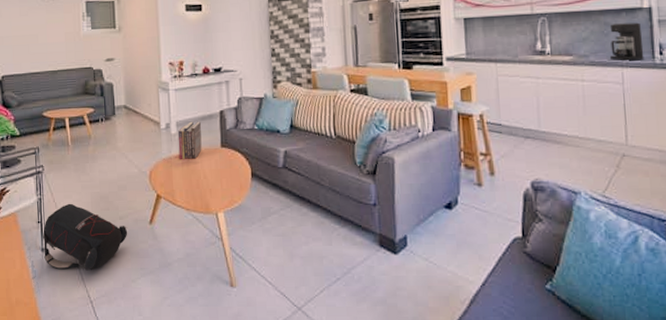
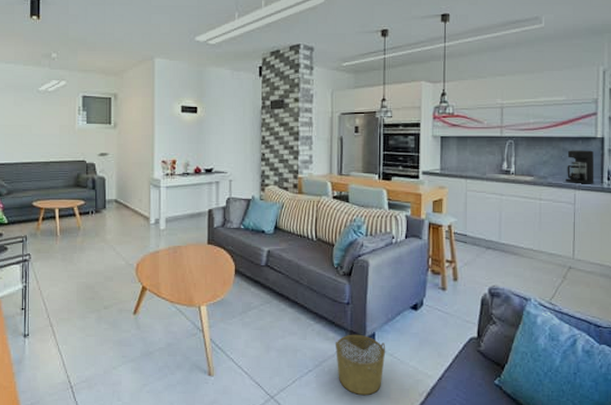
backpack: present [42,203,128,271] -> none [25,291,112,357]
books: present [177,121,202,160] -> none [166,218,189,255]
basket: none [363,237,420,305] -> present [335,334,386,396]

